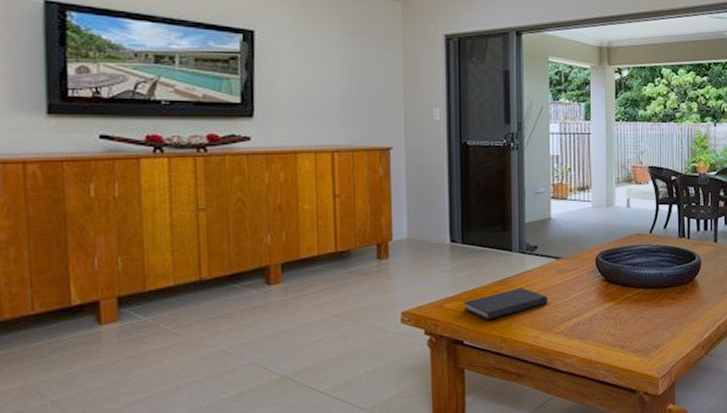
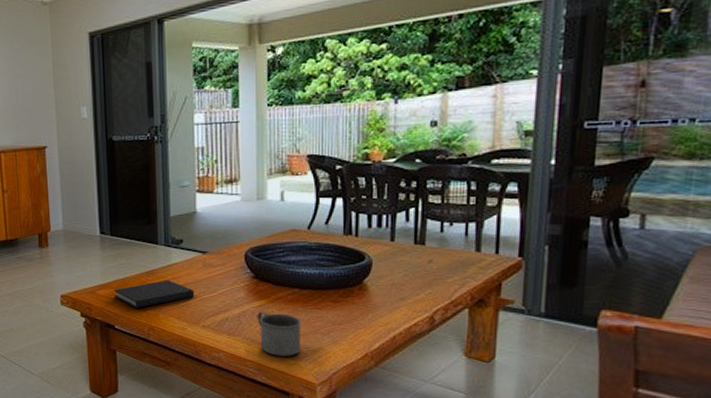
mug: none [607,312,646,355] -> present [257,310,302,356]

